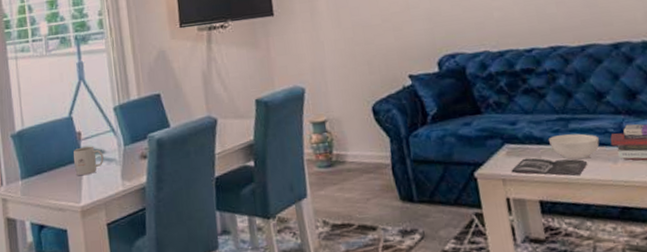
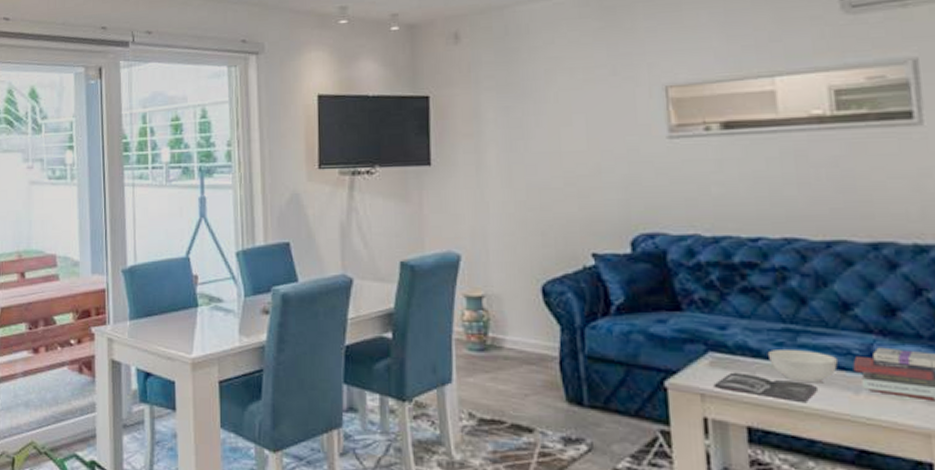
mug: present [73,146,104,176] -> none [187,292,221,325]

